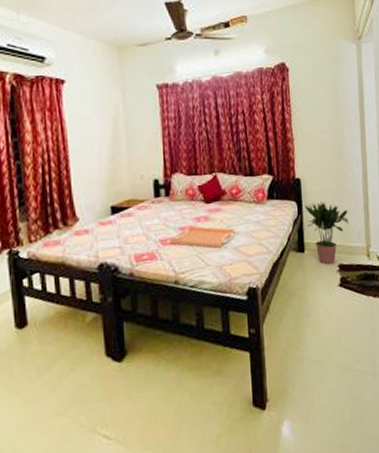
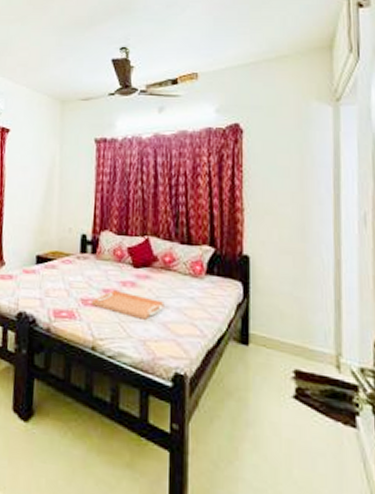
potted plant: present [305,201,349,265] -> none [253,287,312,368]

